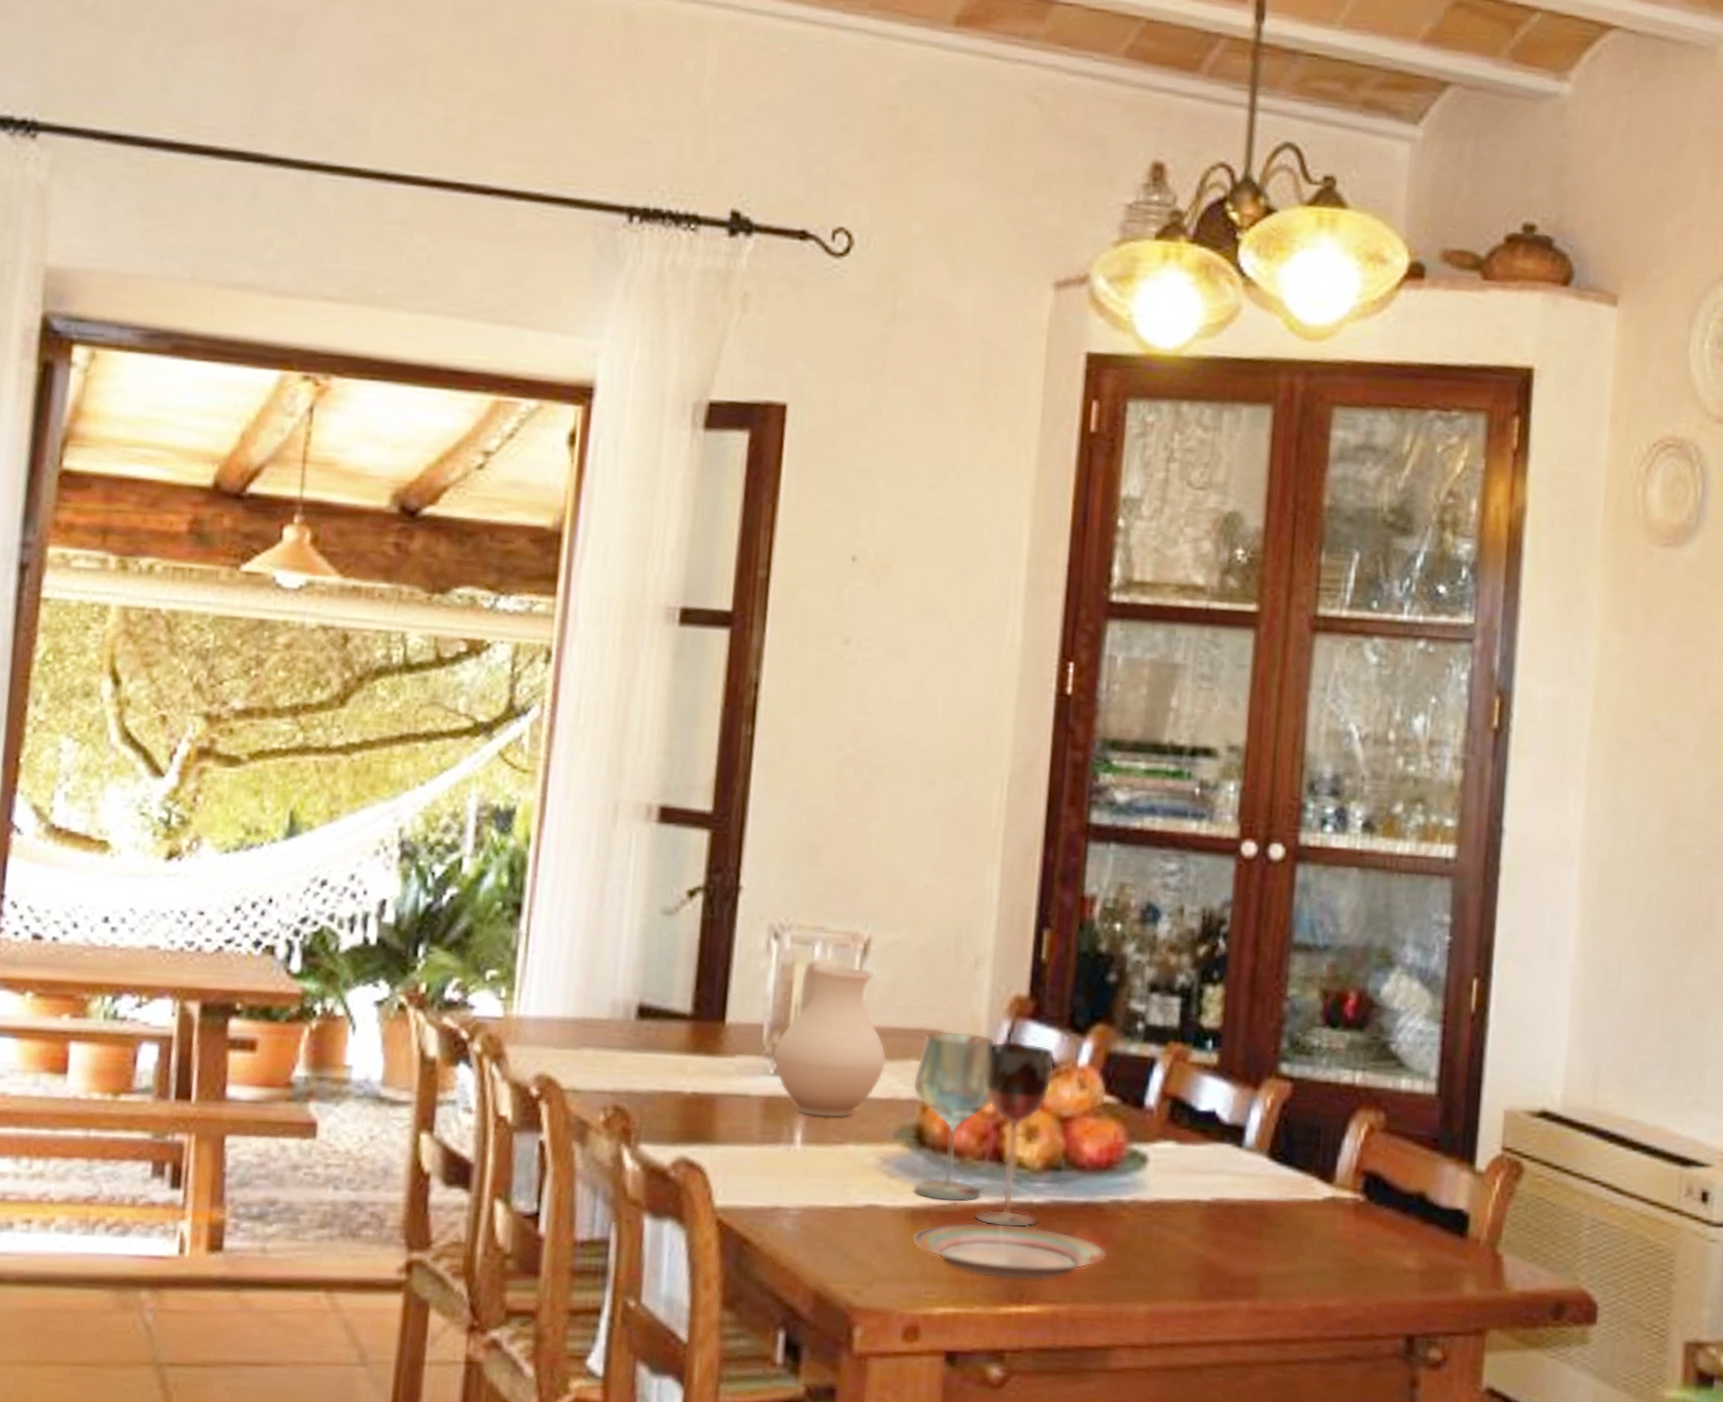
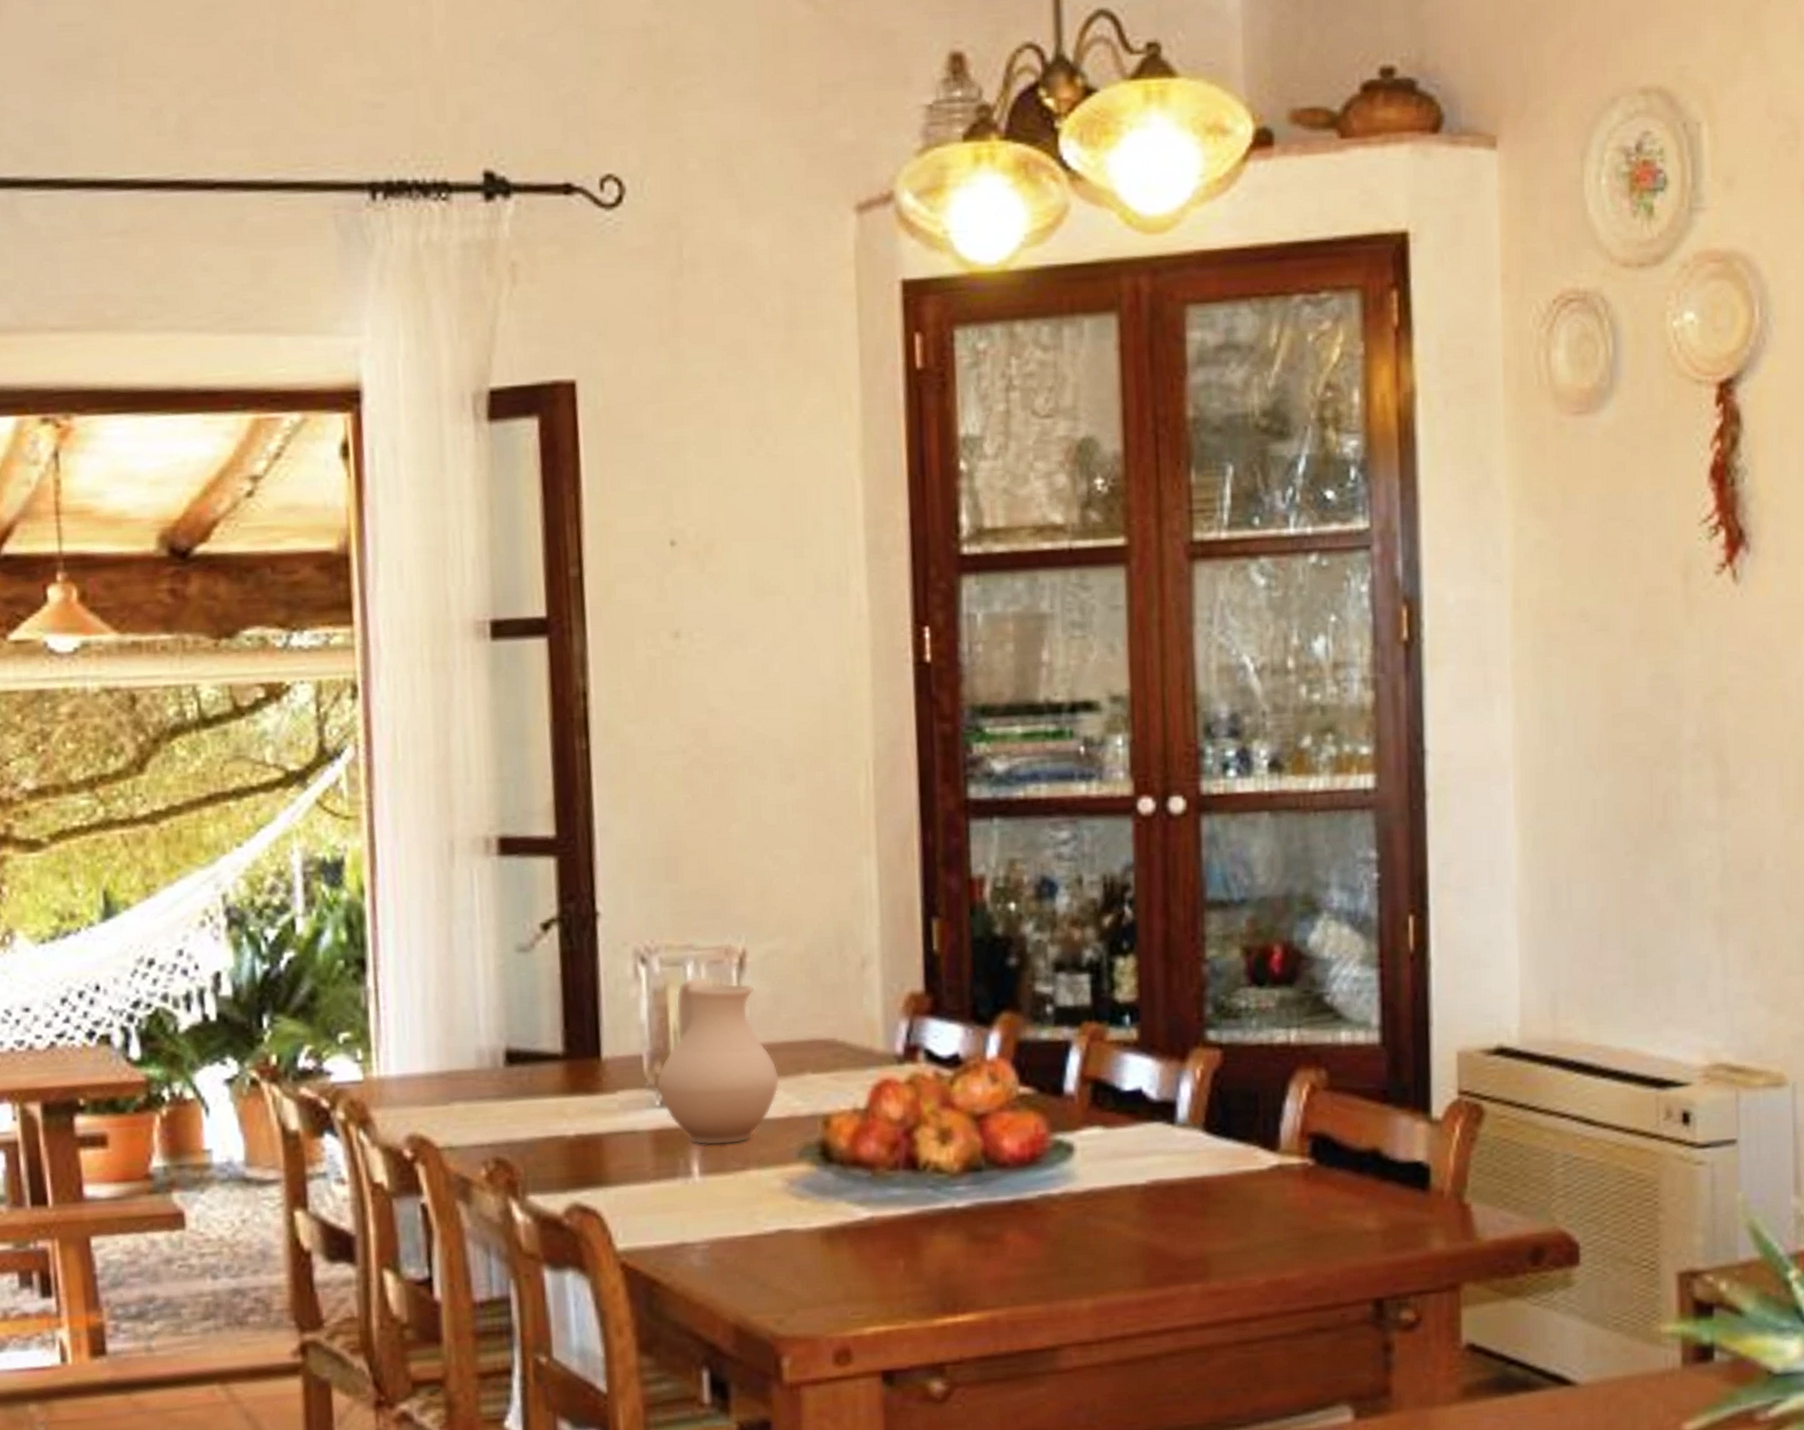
wine glass: present [912,1031,994,1201] -> none [810,1037,899,1216]
plate: present [913,1222,1106,1280] -> none [832,1232,1041,1290]
wineglass: present [974,1041,1056,1227] -> none [886,1041,964,1236]

